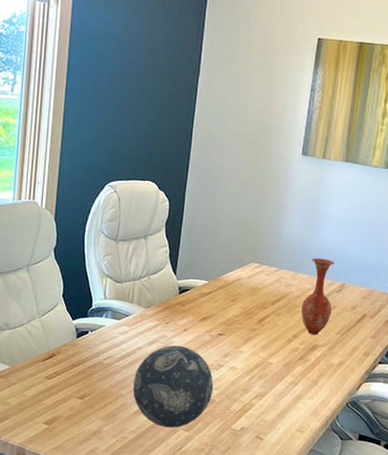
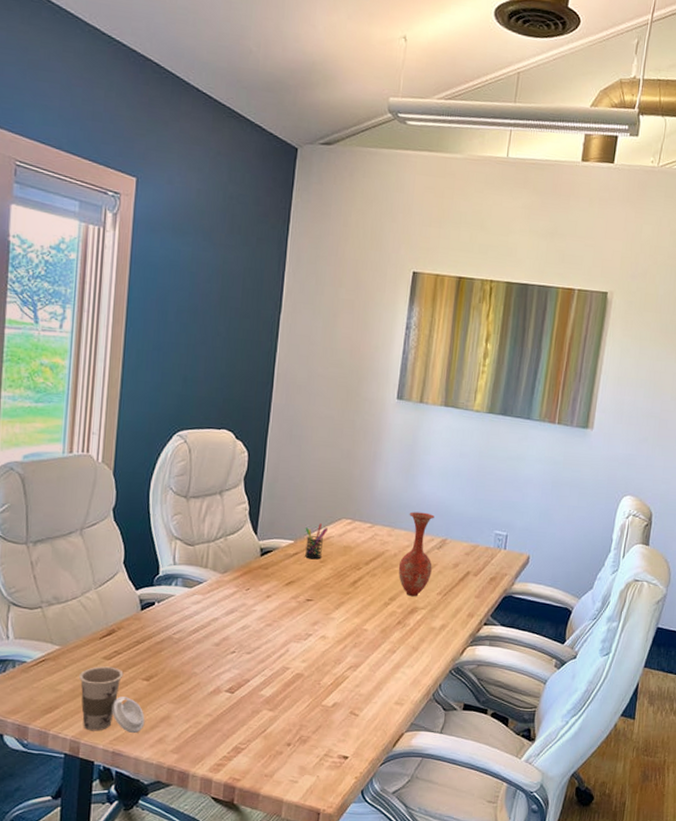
cup: none [25,384,79,445] -> present [79,666,145,734]
decorative ball: present [133,345,214,428] -> none [208,614,302,708]
pen holder: none [218,266,238,299] -> present [305,523,328,560]

